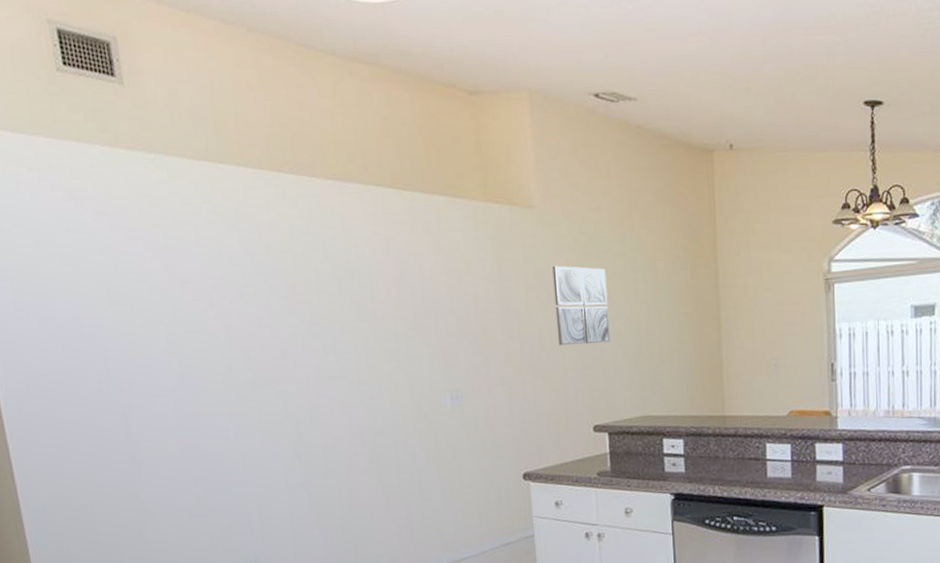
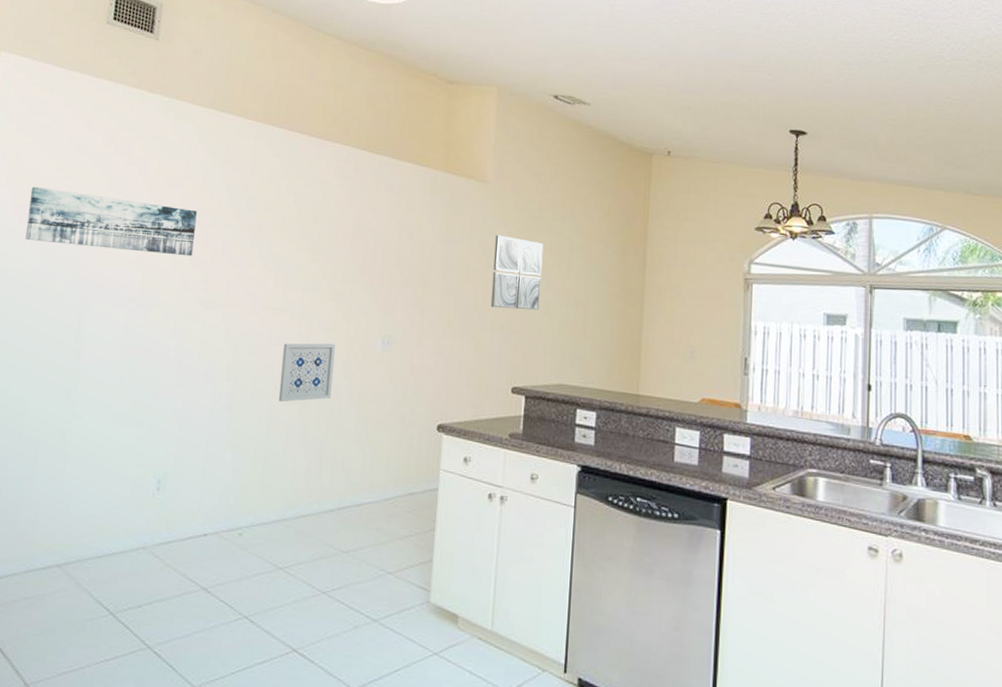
wall art: none [29,278,228,340] -> present [25,186,198,256]
wall art: none [348,405,408,473] -> present [278,343,336,403]

